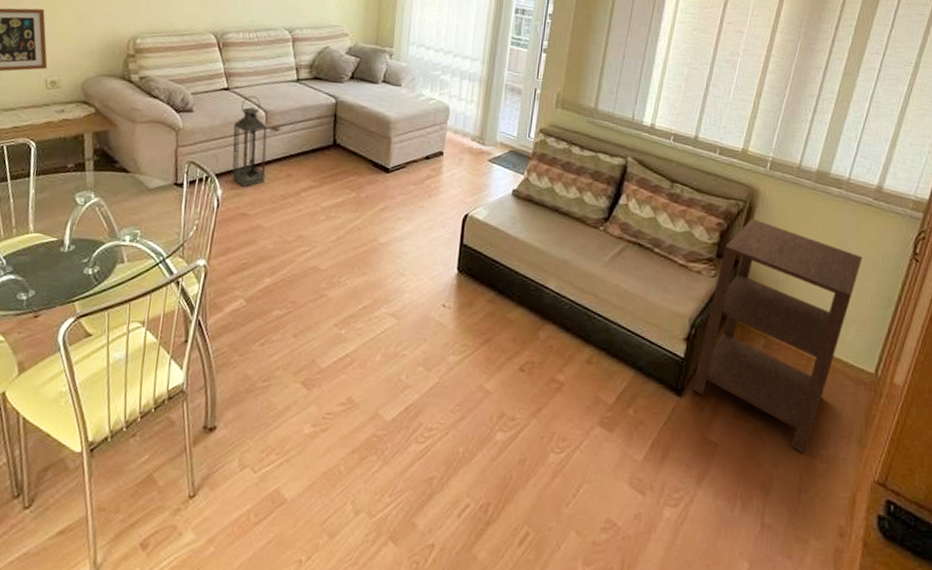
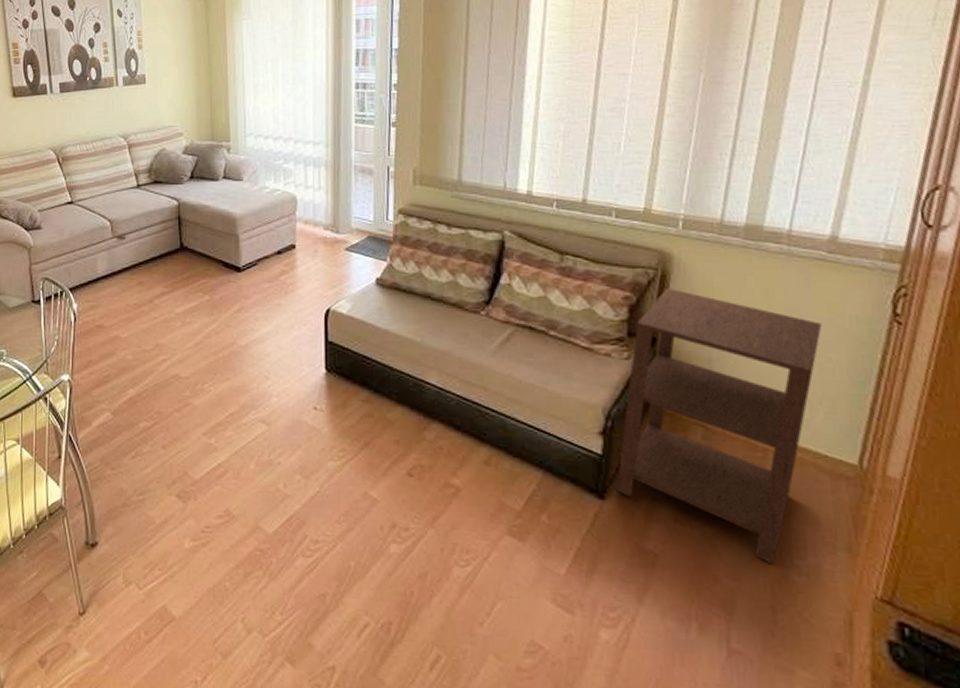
lantern: present [232,95,267,187] -> none [81,207,117,299]

